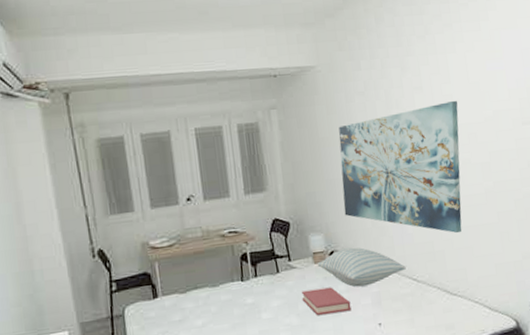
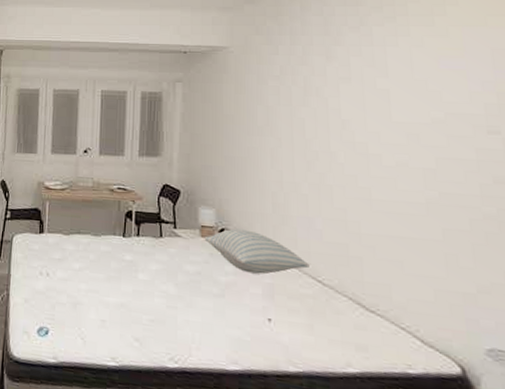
hardback book: present [301,287,352,316] -> none [182,261,237,296]
wall art: present [338,101,462,234] -> none [241,96,396,243]

